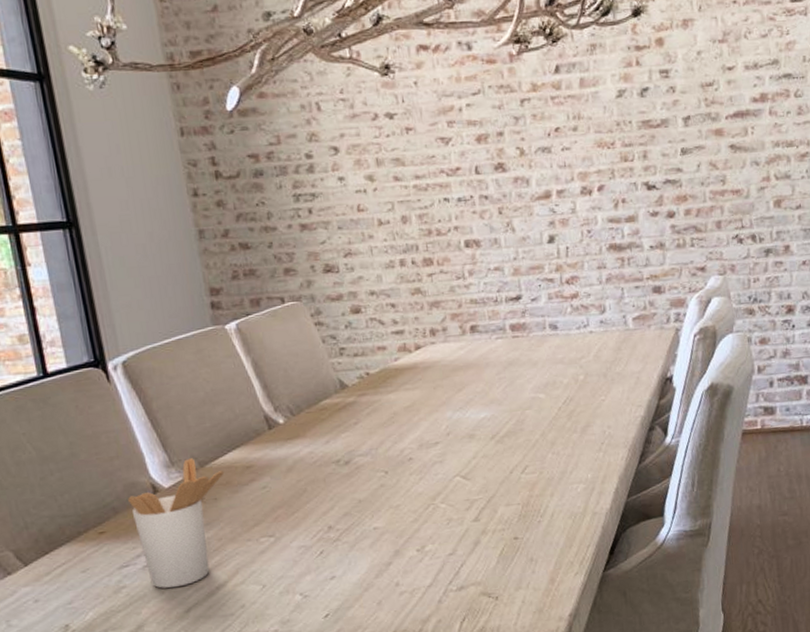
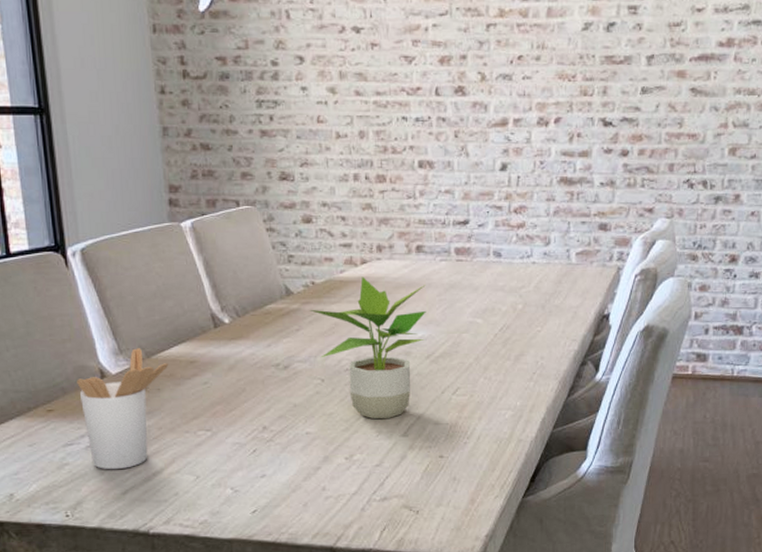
potted plant: none [366,362,487,507] -> present [309,276,426,419]

